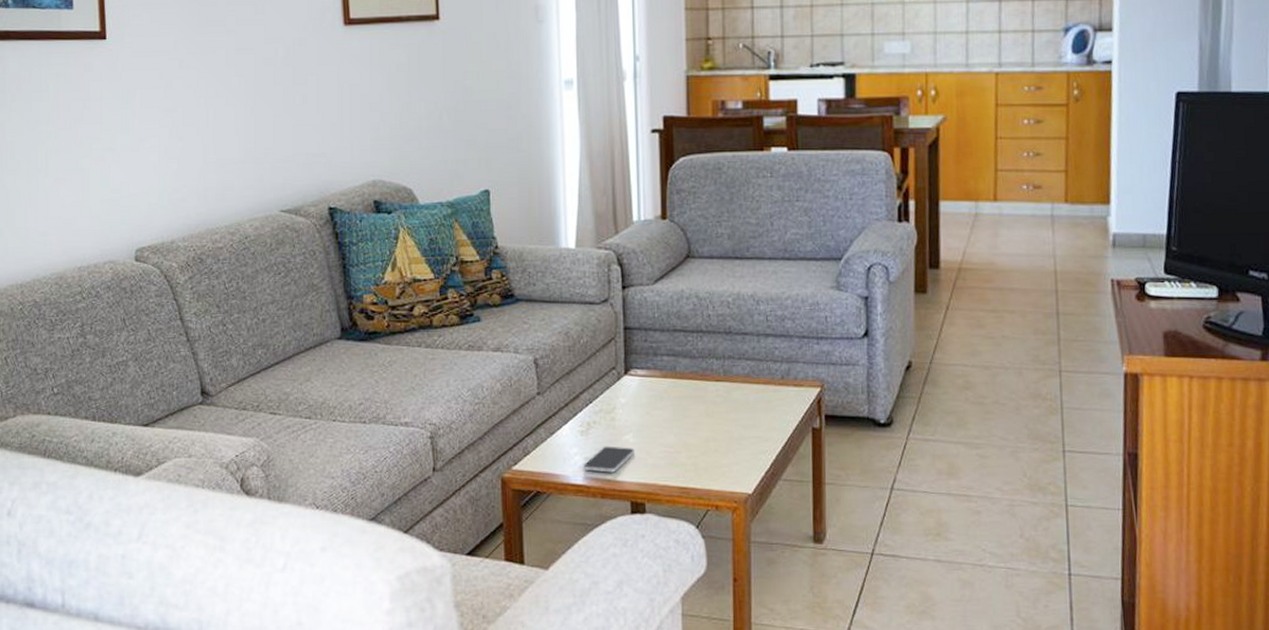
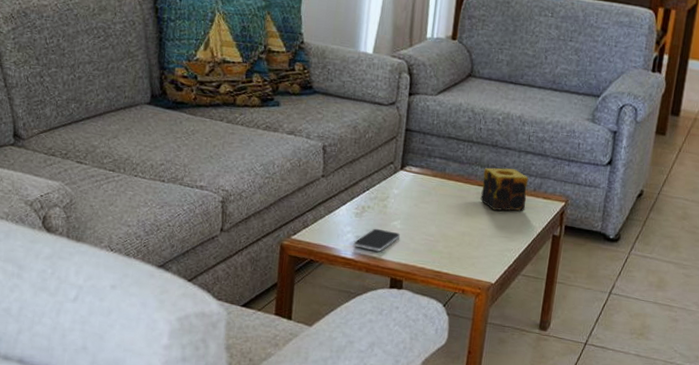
candle: none [720,357,775,407] -> present [480,167,528,211]

